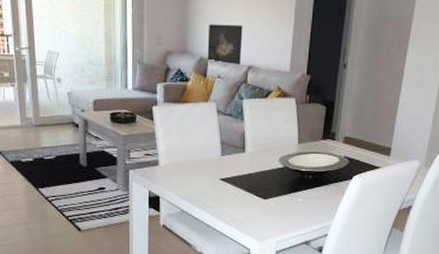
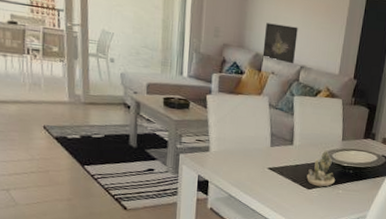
succulent planter: none [262,155,293,196] -> present [307,150,335,187]

